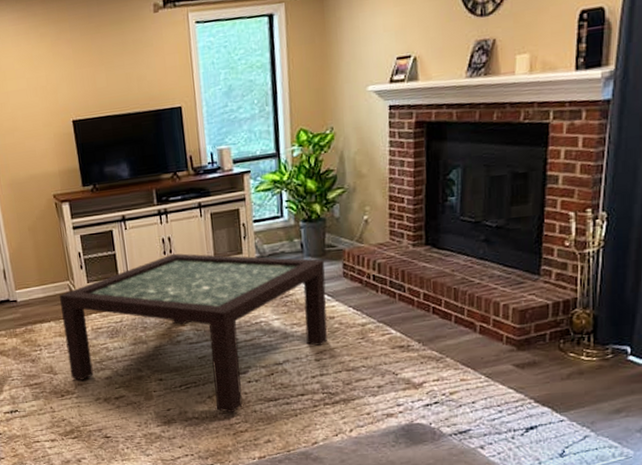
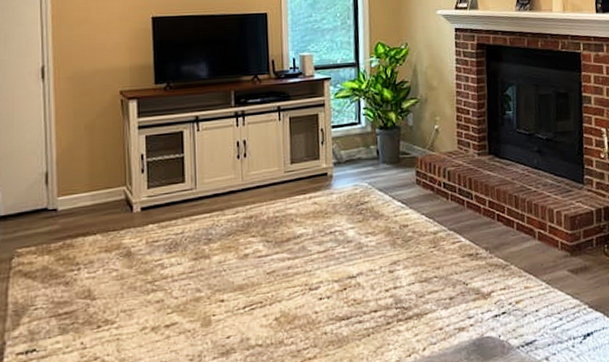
coffee table: present [60,253,328,414] -> none [112,157,401,337]

